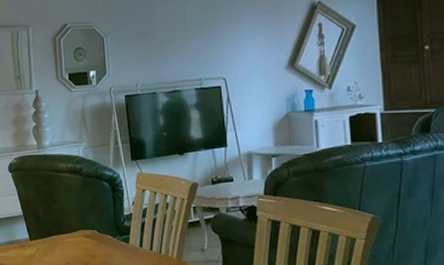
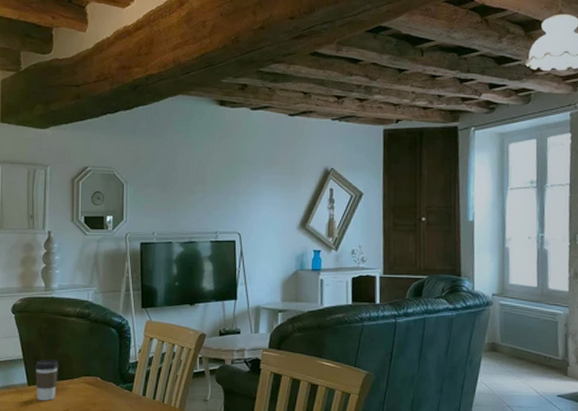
coffee cup: none [34,214,57,255] -> present [34,359,59,401]

